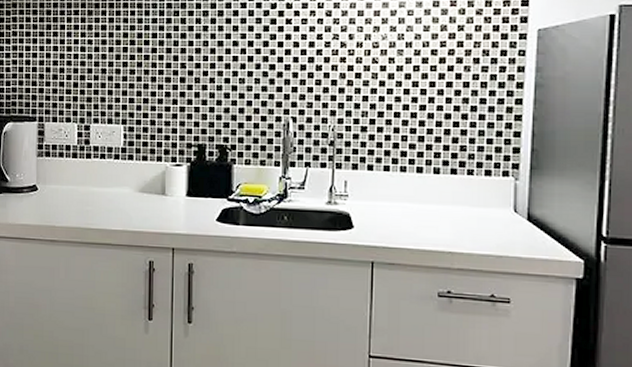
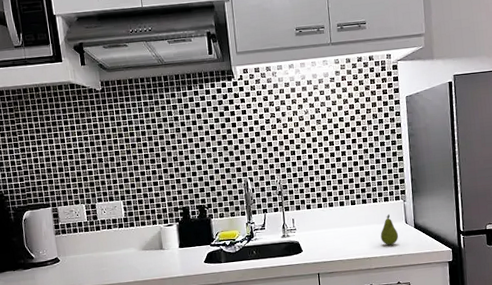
fruit: none [472,194,501,240] -> present [380,213,399,246]

